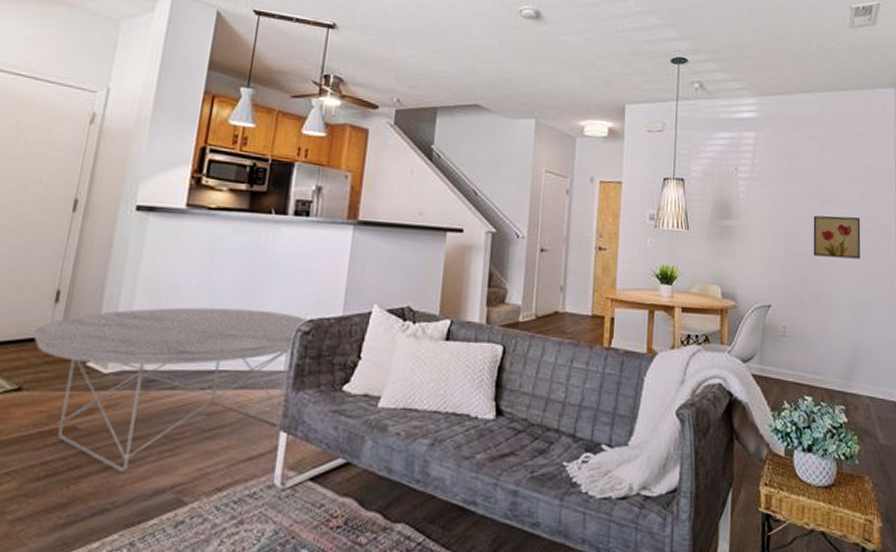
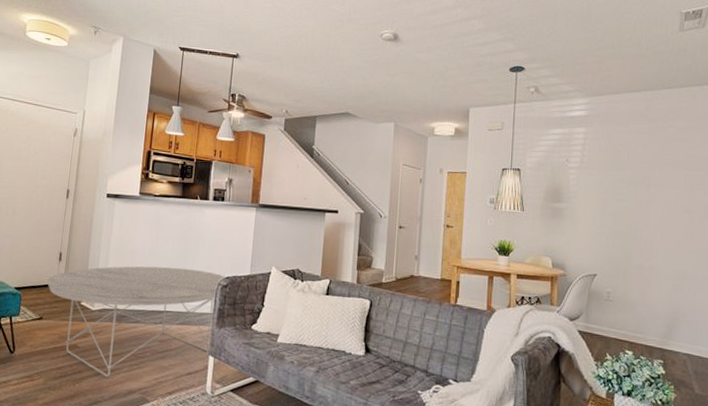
wall art: present [813,215,861,259] -> none [637,199,684,237]

